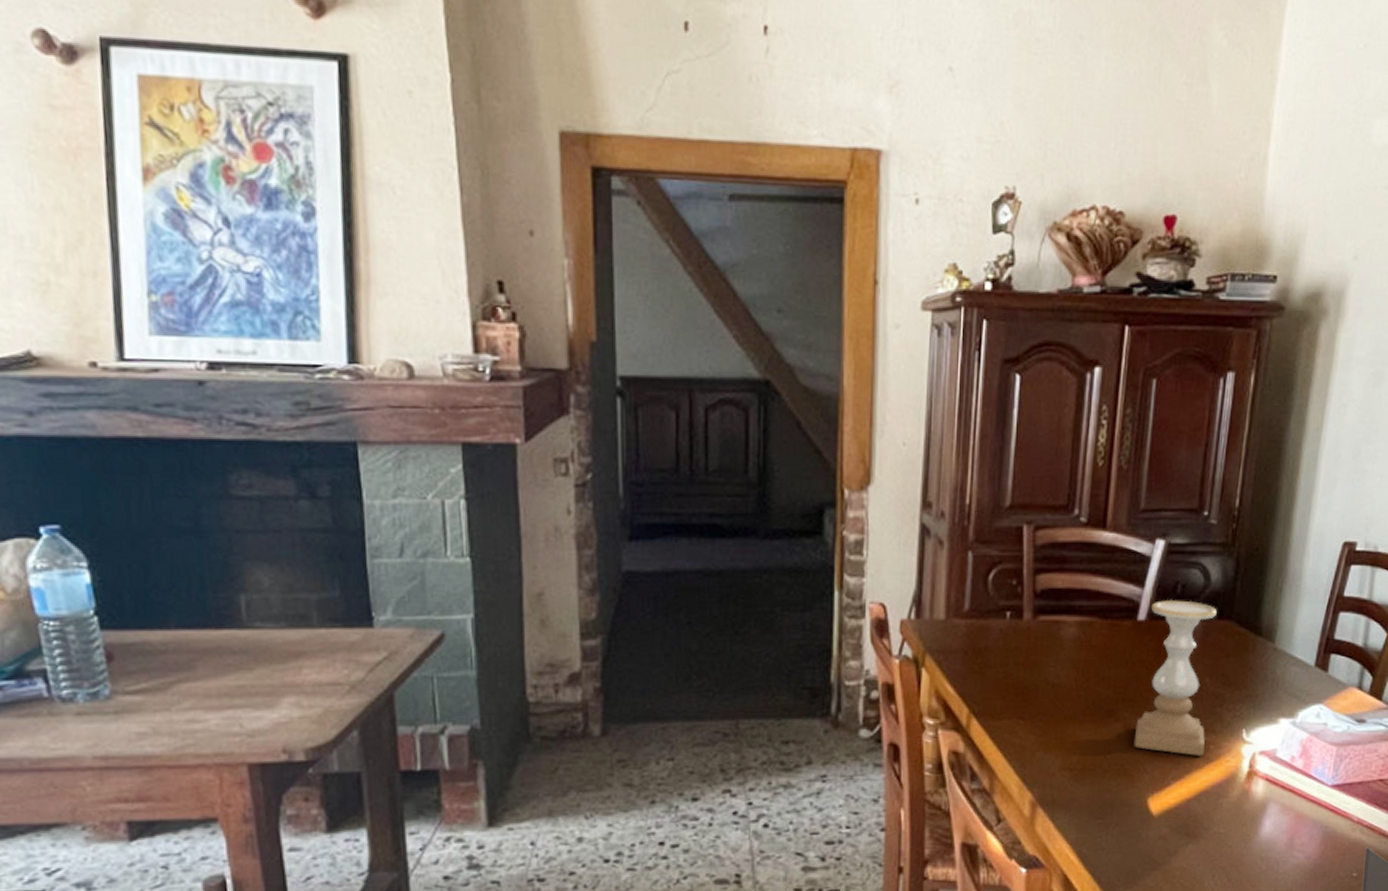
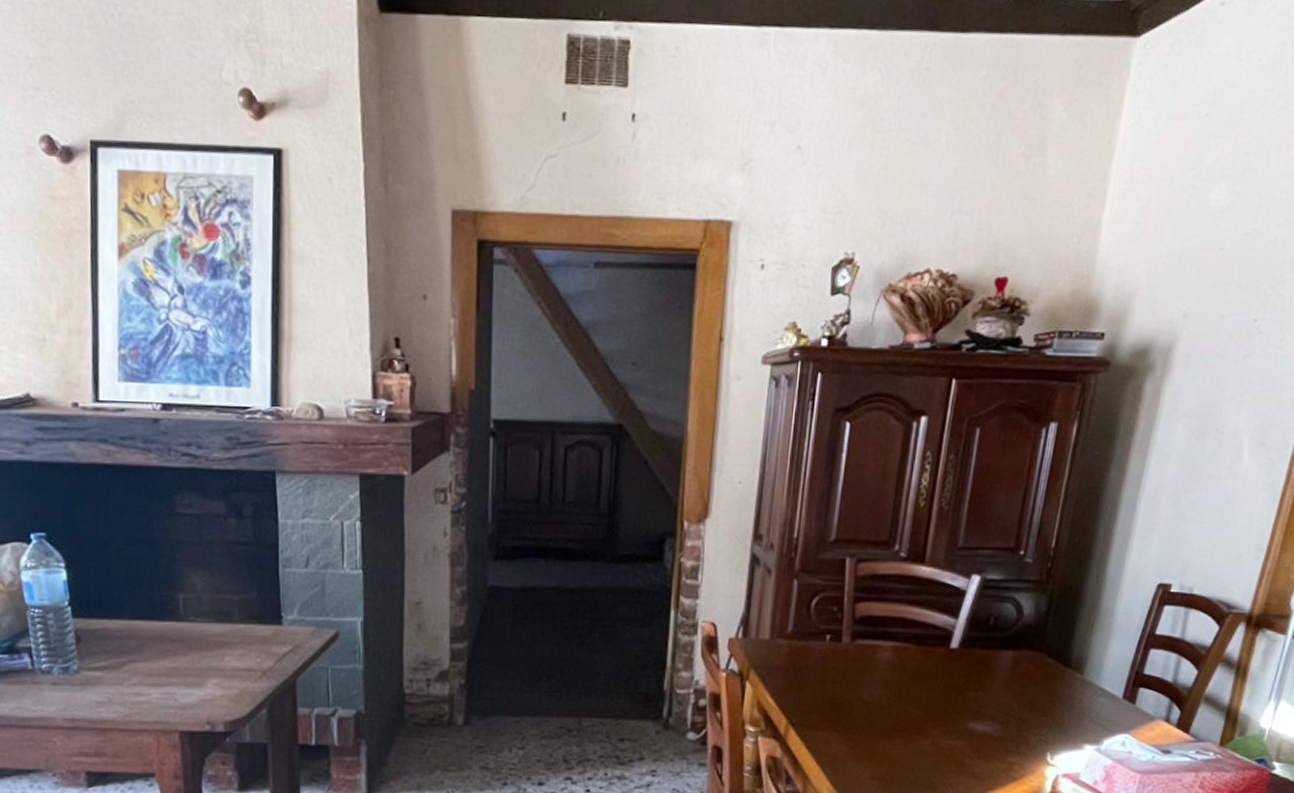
candle holder: present [1134,599,1217,756] -> none [940,630,1028,775]

